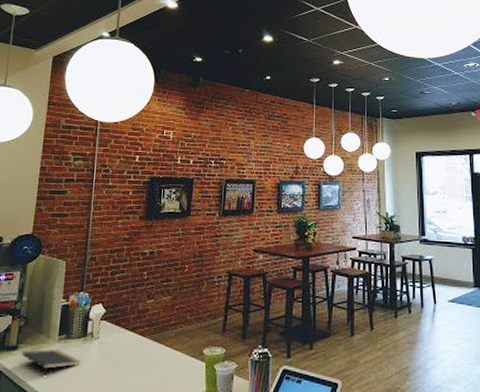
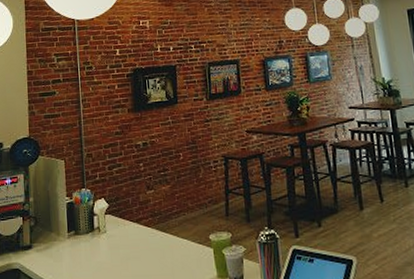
notepad: present [21,349,81,376] -> none [36,245,92,271]

